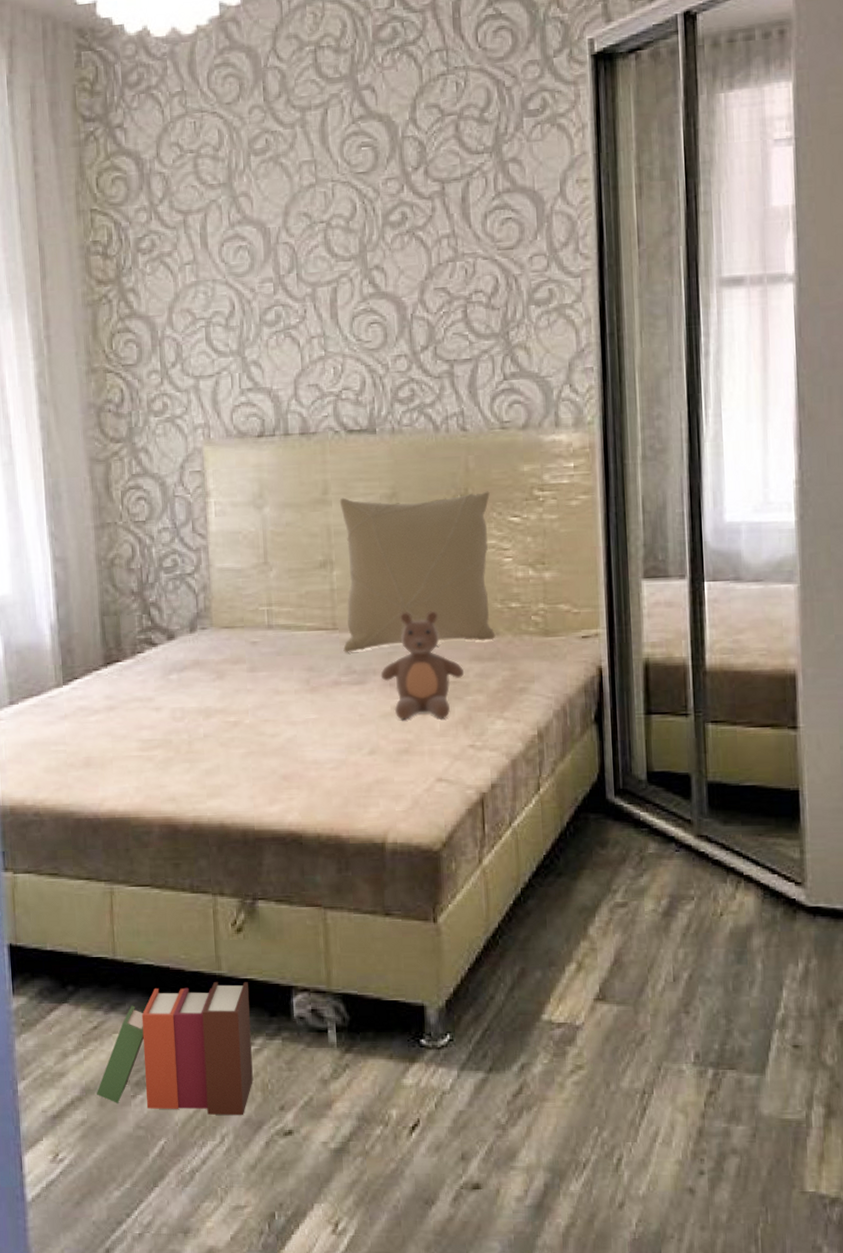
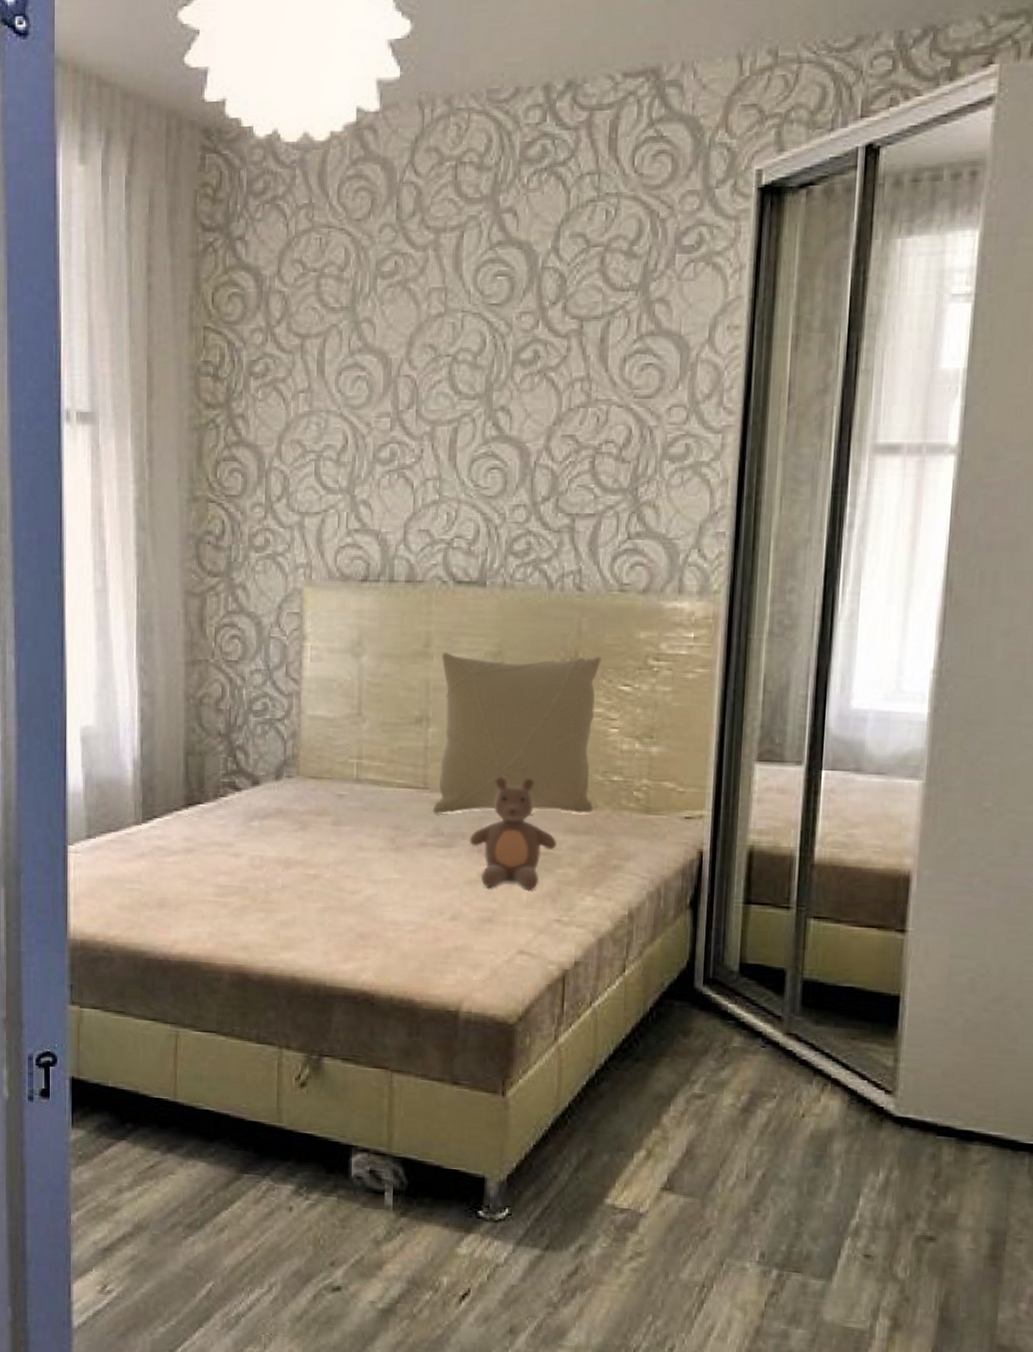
books: present [97,982,253,1115] -> none [149,1134,309,1266]

